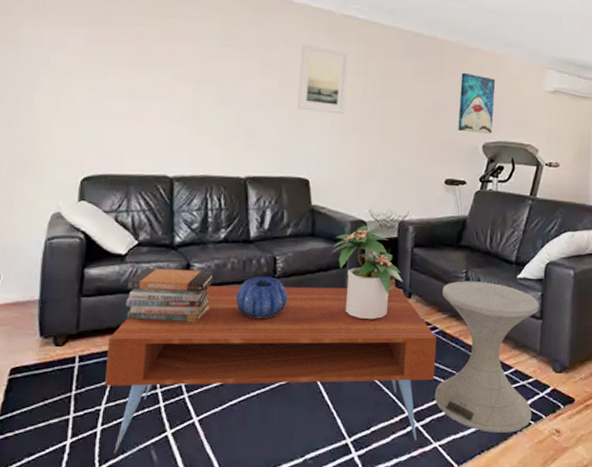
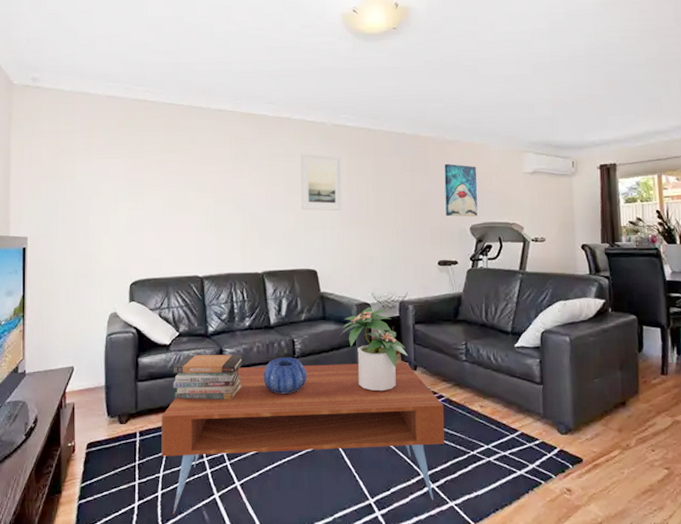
side table: present [435,281,539,433] -> none [445,352,542,492]

